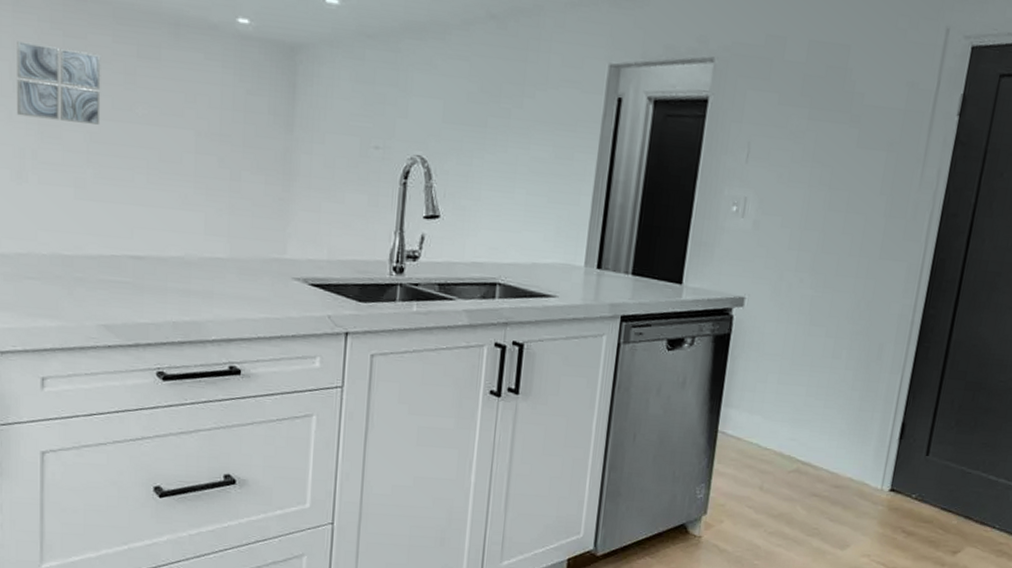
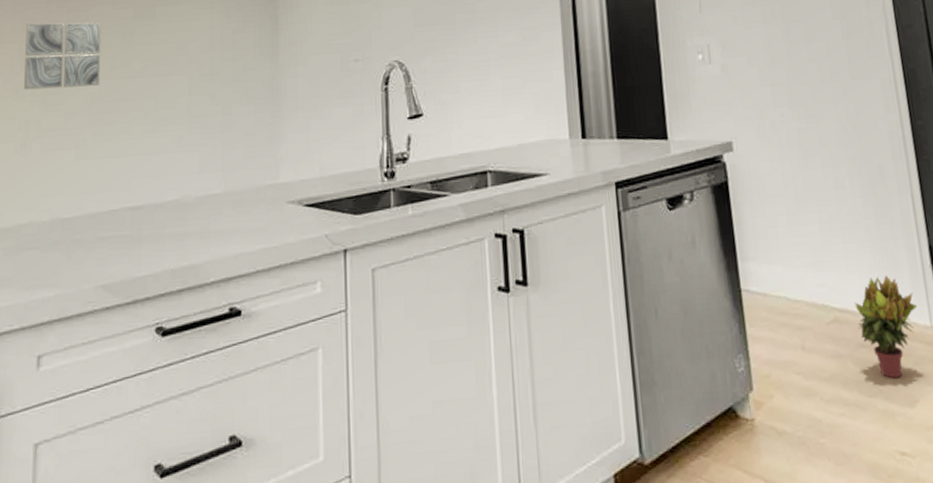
potted plant: none [816,441,875,526] -> present [854,276,917,379]

